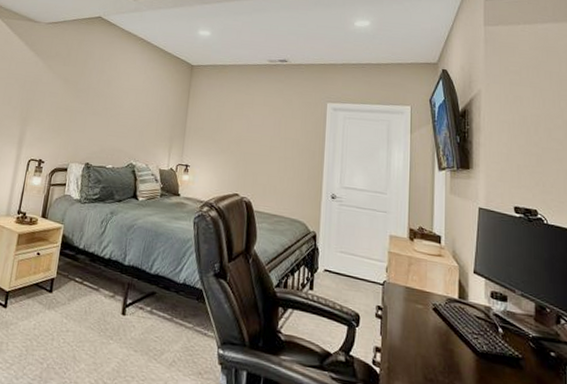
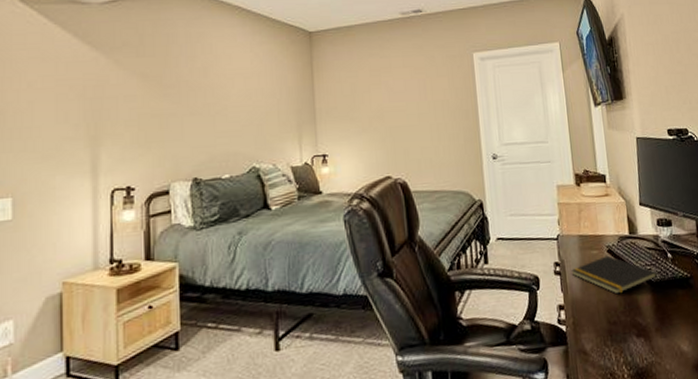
notepad: none [393,313,485,354] -> present [571,255,658,295]

